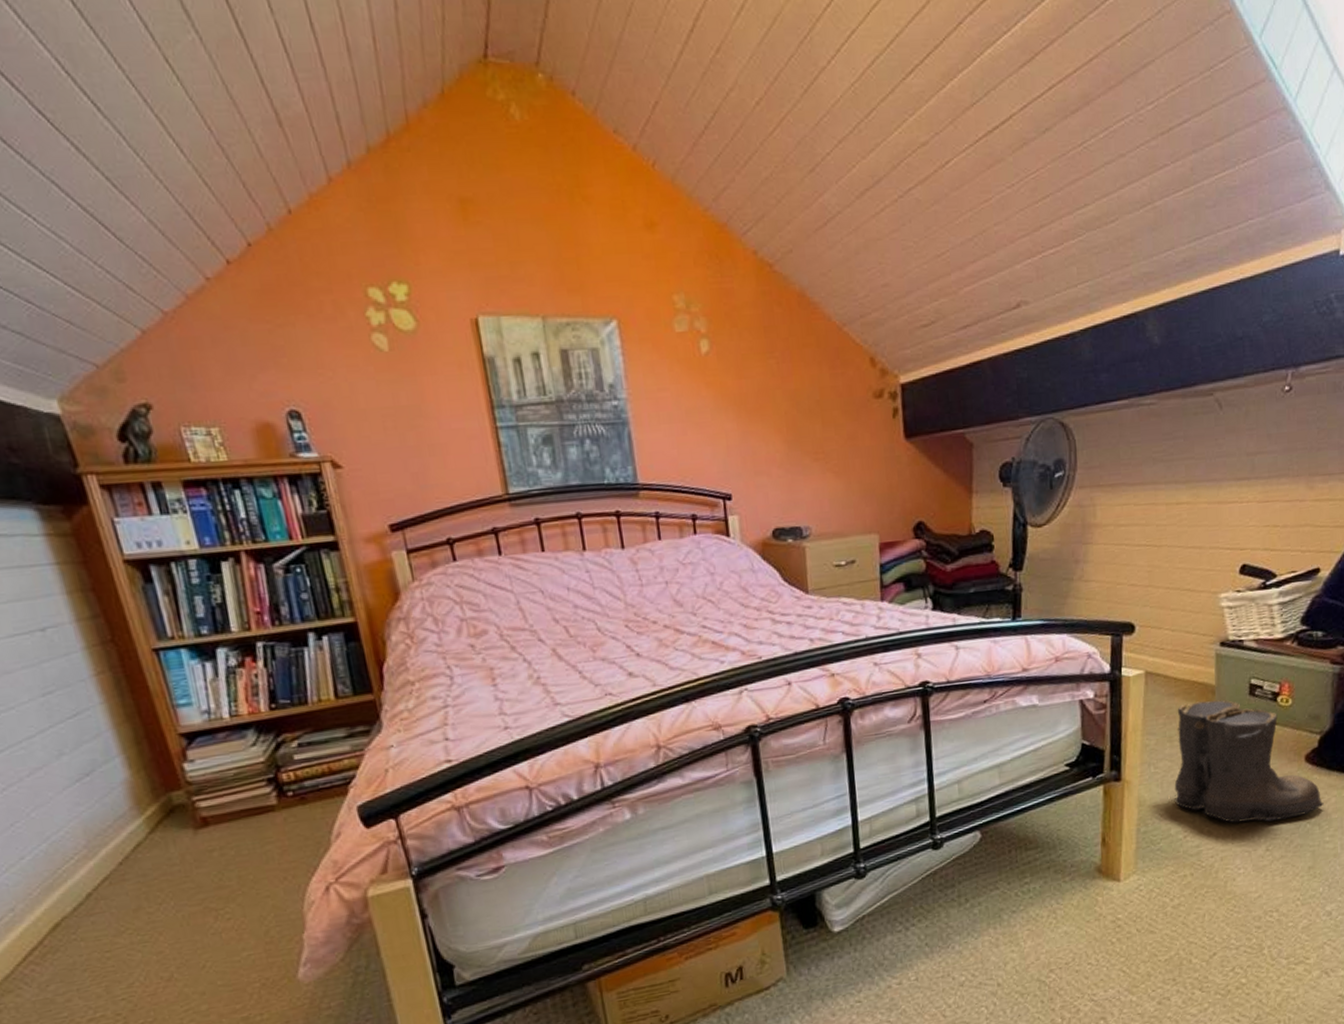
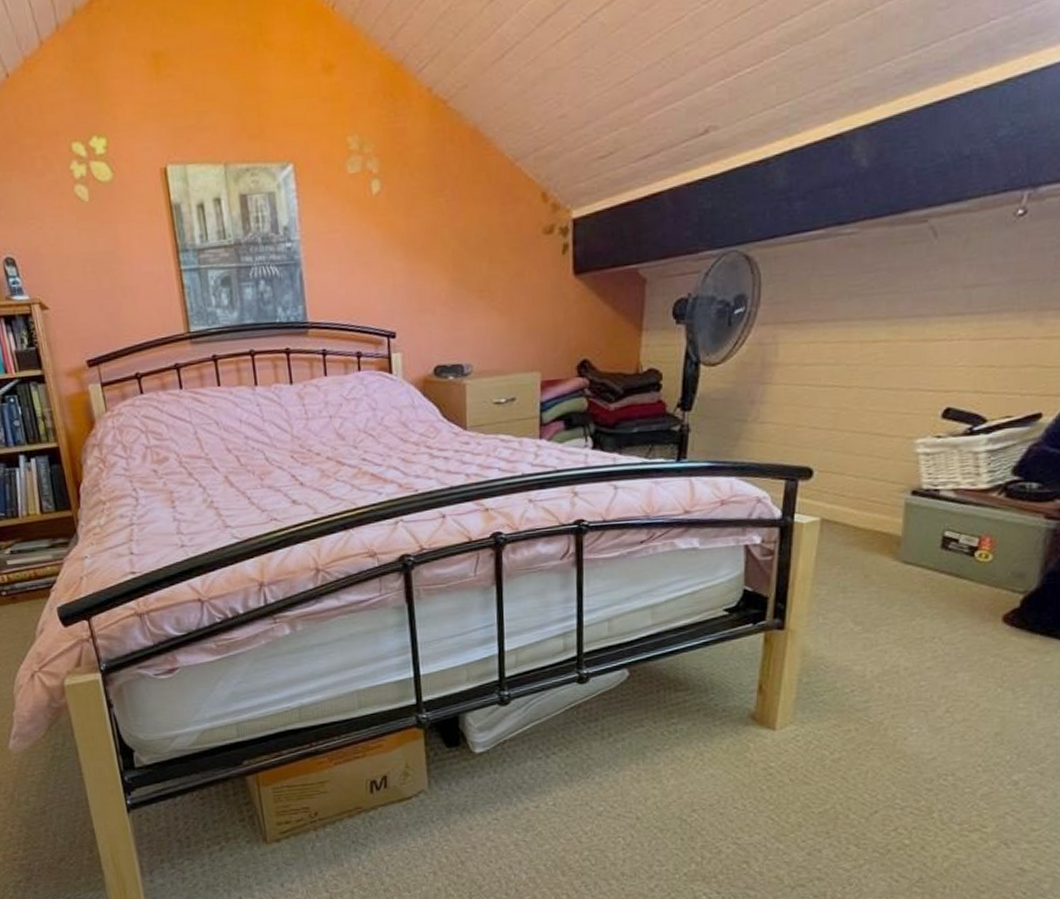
boots: present [1173,700,1324,823] -> none [843,552,1021,682]

